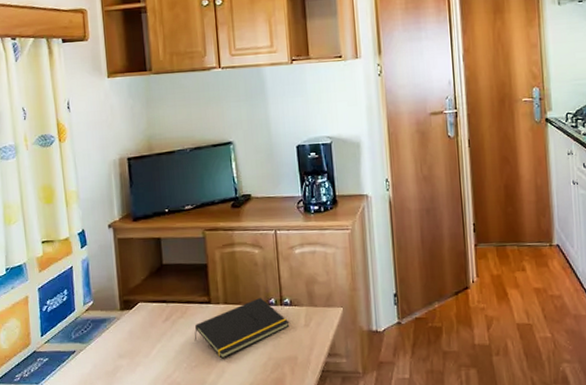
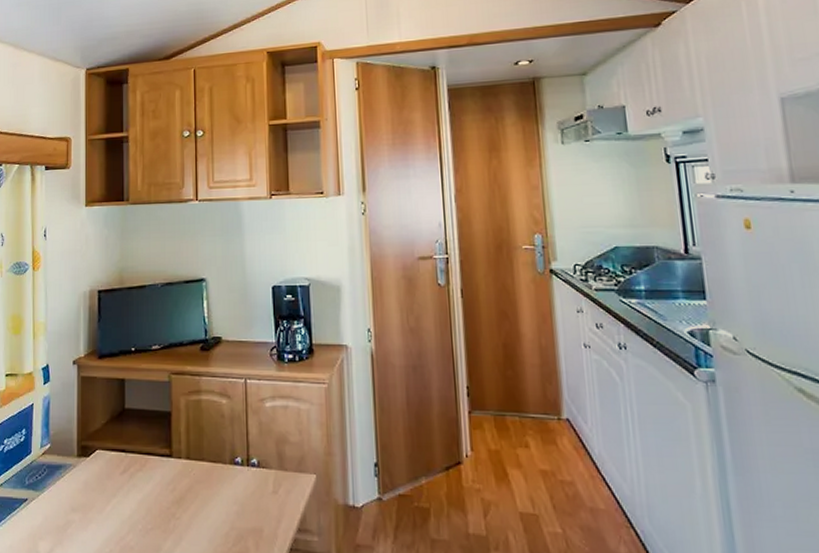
notepad: present [194,298,290,359] -> none [152,455,256,523]

